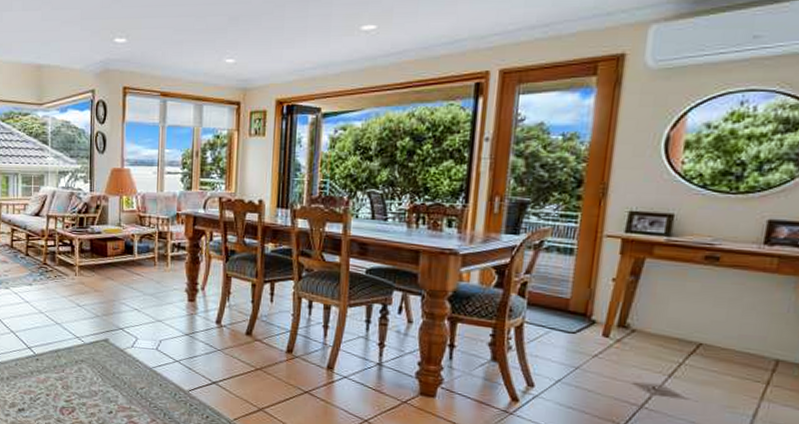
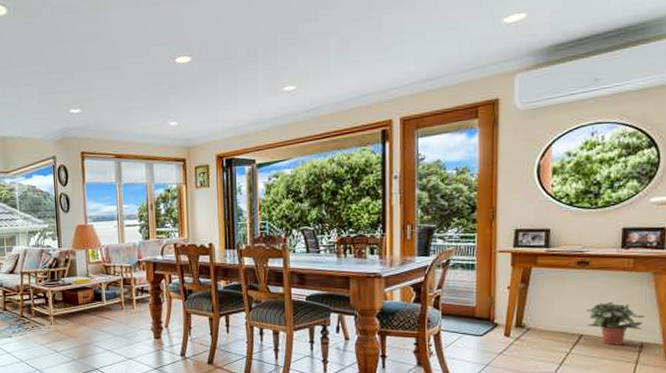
potted plant: none [708,307,786,361] -> present [586,301,646,345]

